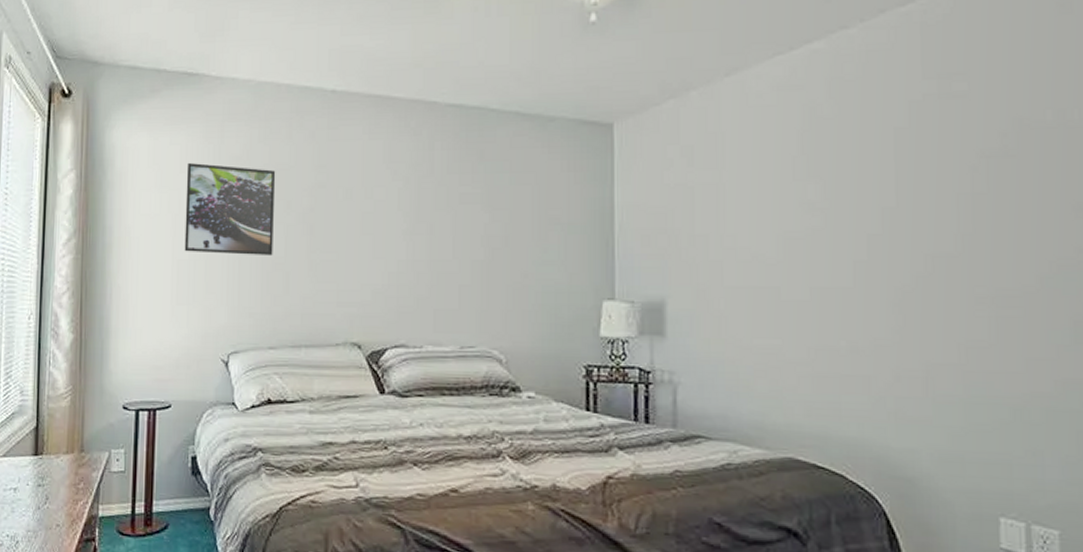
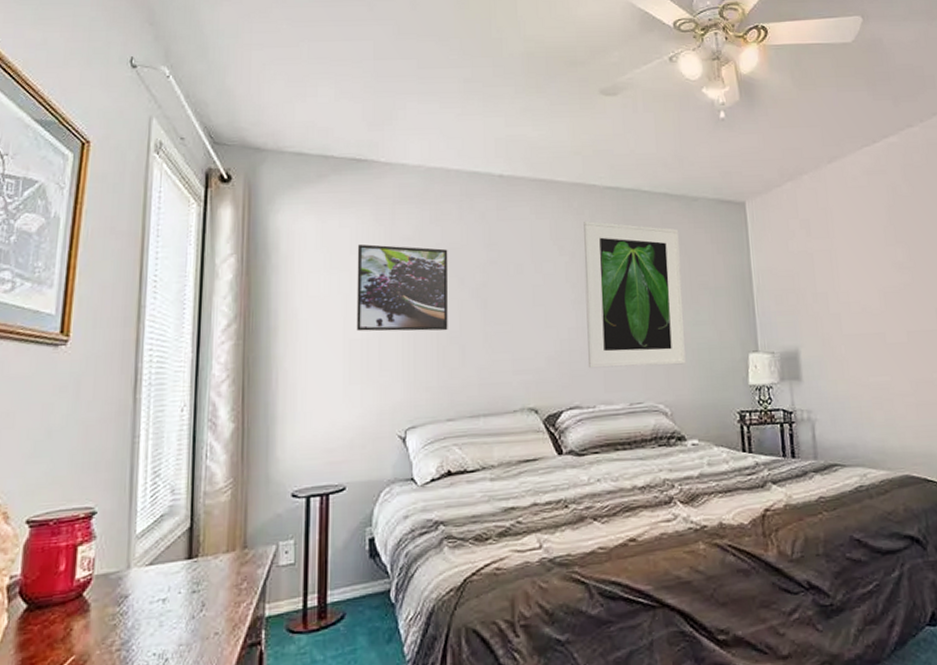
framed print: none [416,142,530,308] -> present [584,220,686,368]

